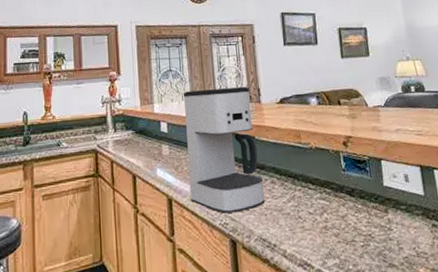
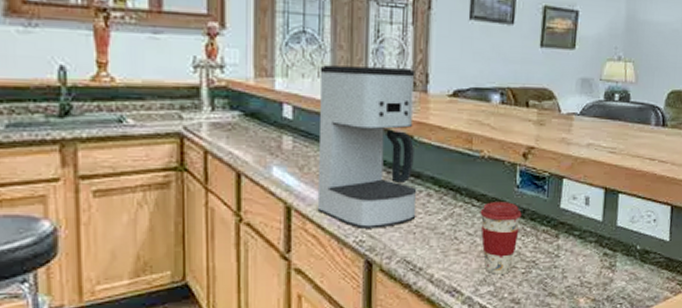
coffee cup: none [316,183,352,248] -> present [480,202,522,275]

